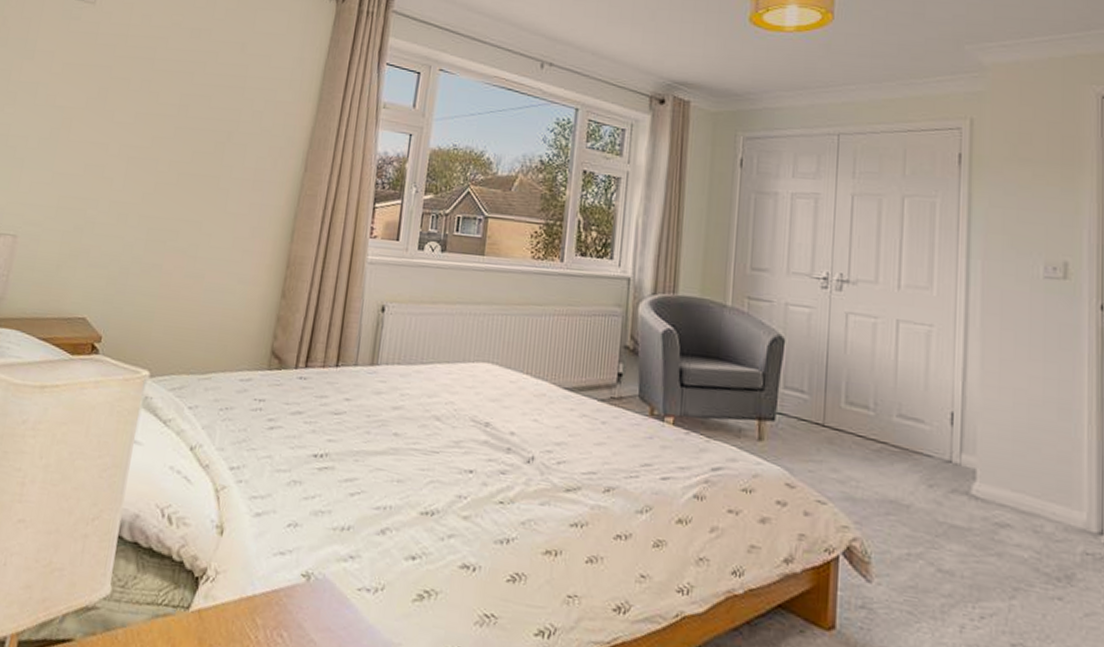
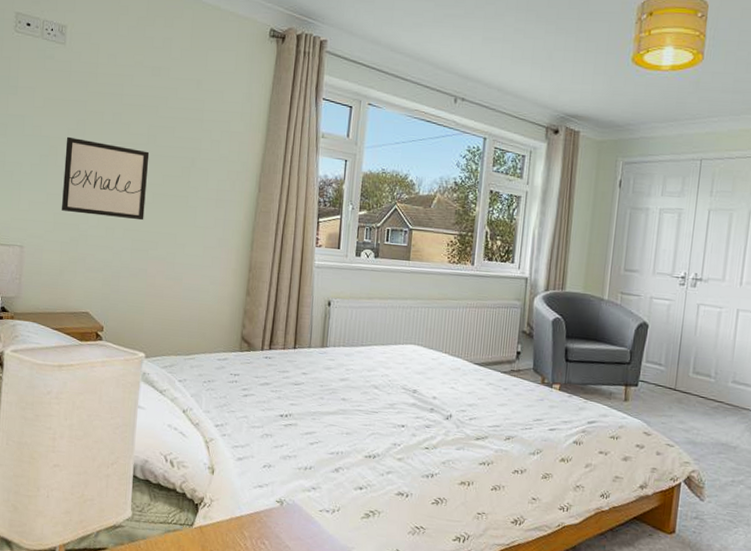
wall art: none [68,106,179,205] -> present [62,136,150,221]

